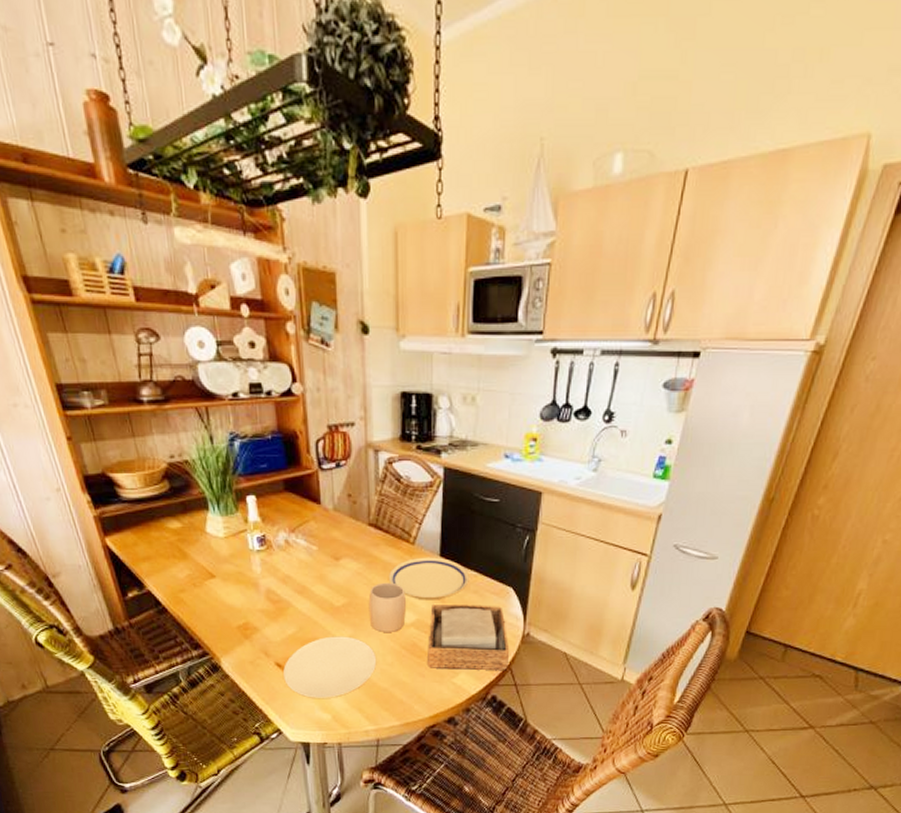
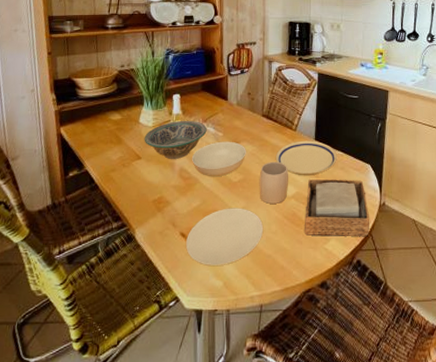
bowl: none [215,529,296,578] -> present [144,120,207,159]
bowl: none [279,557,350,600] -> present [191,141,246,177]

